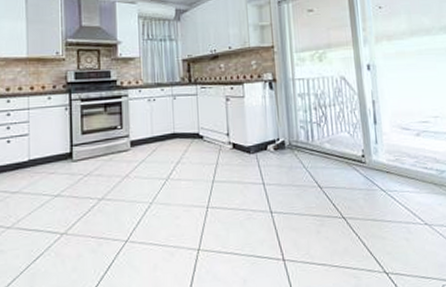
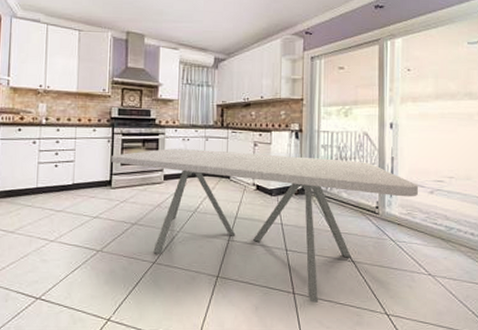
dining table: none [71,107,404,268] -> present [111,148,418,303]

